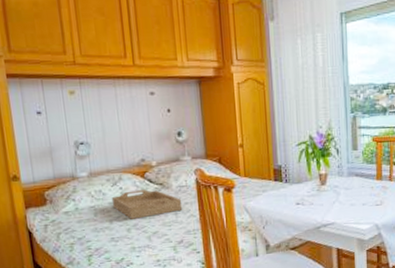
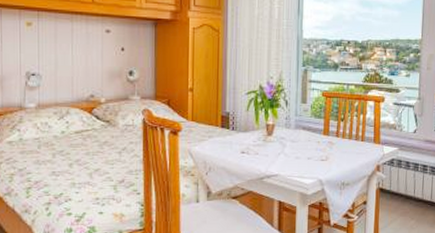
serving tray: present [111,190,183,219] -> none [57,126,127,154]

